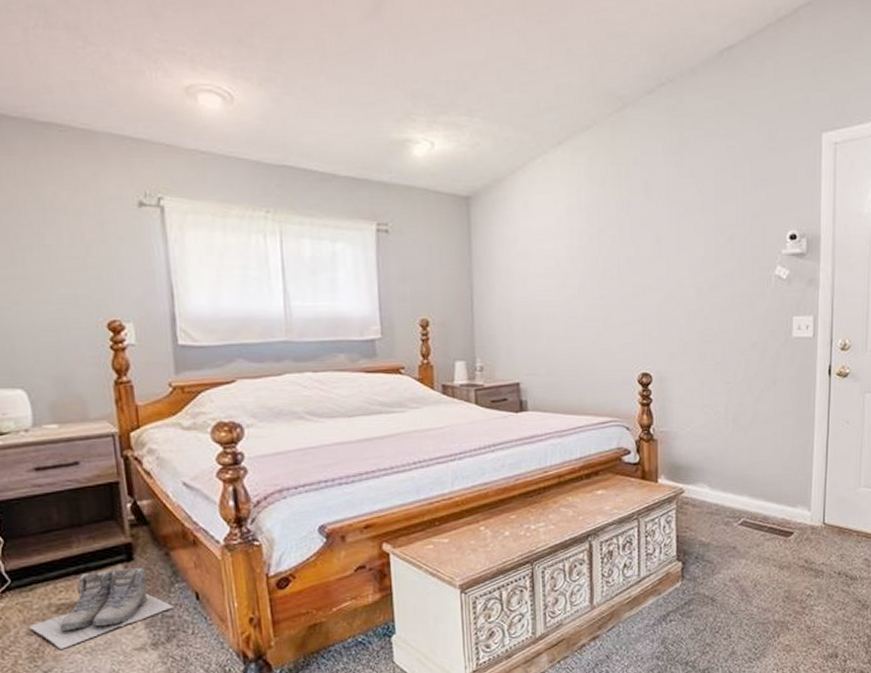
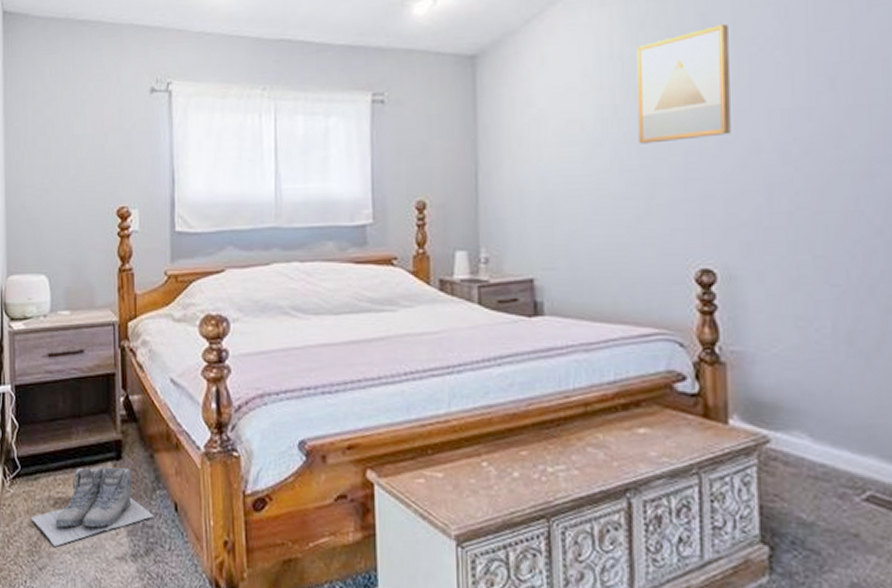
wall art: none [598,188,664,278] -> present [636,23,731,144]

